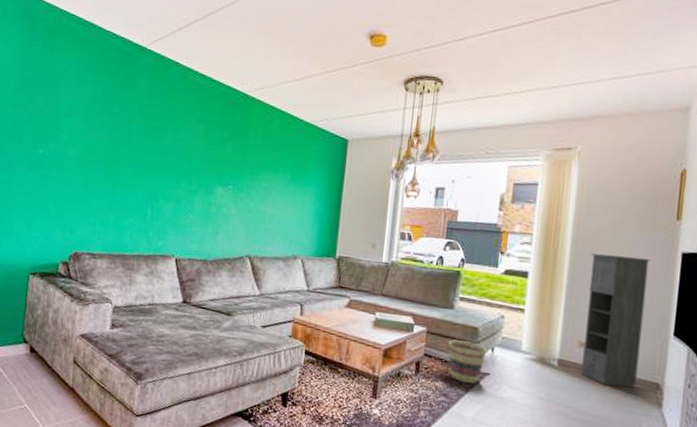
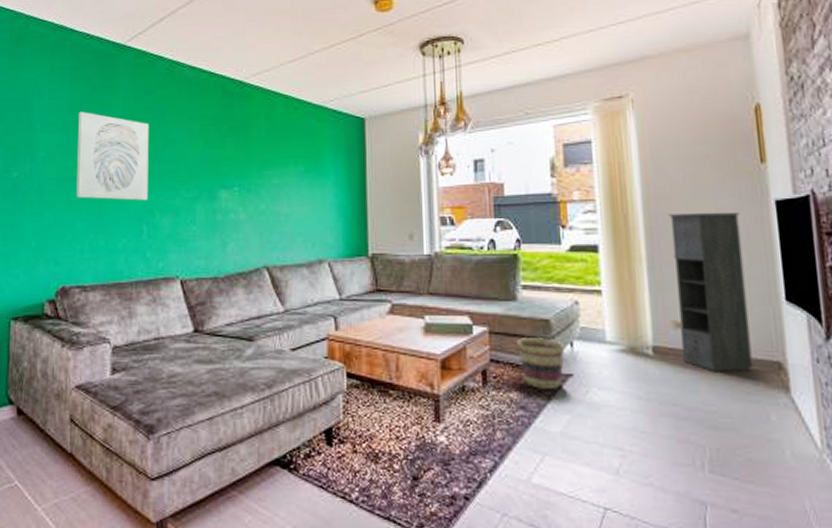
wall art: none [93,103,161,188] -> present [76,112,149,201]

